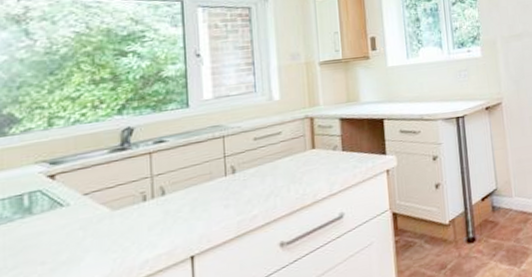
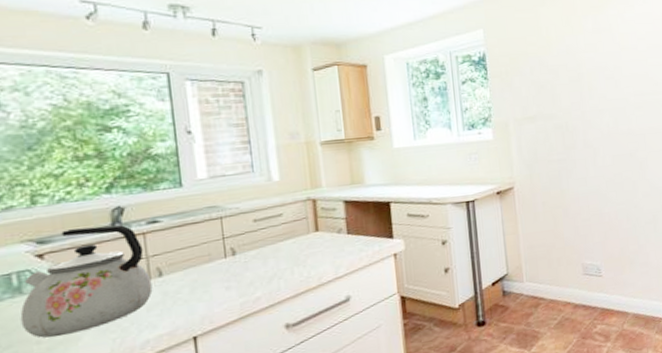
kettle: none [28,145,155,259] -> present [20,225,153,338]

